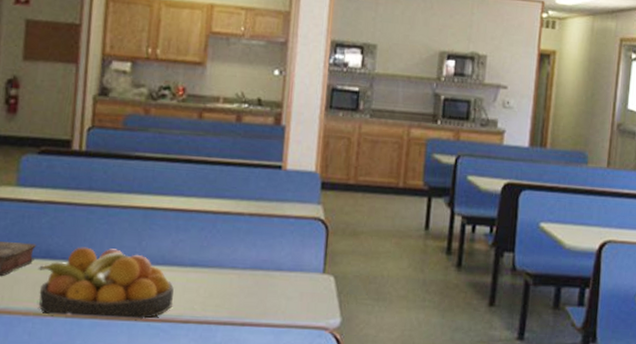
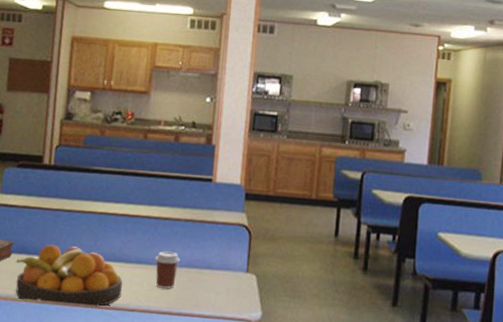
coffee cup: none [213,251,244,295] -> present [154,251,180,289]

